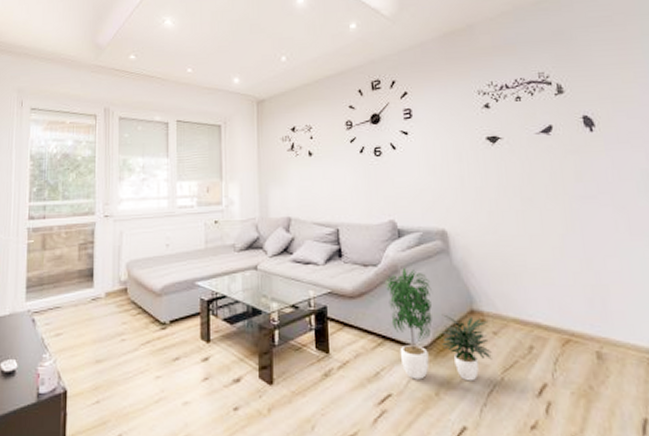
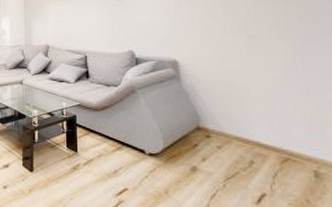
potted plant: present [386,267,492,381] -> none [125,88,216,185]

